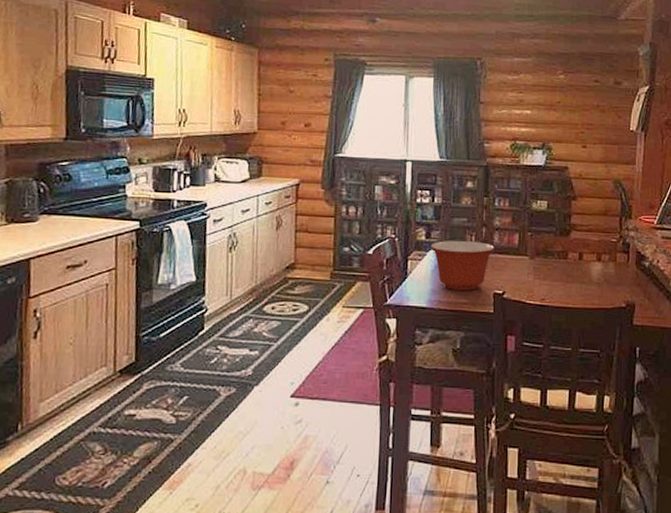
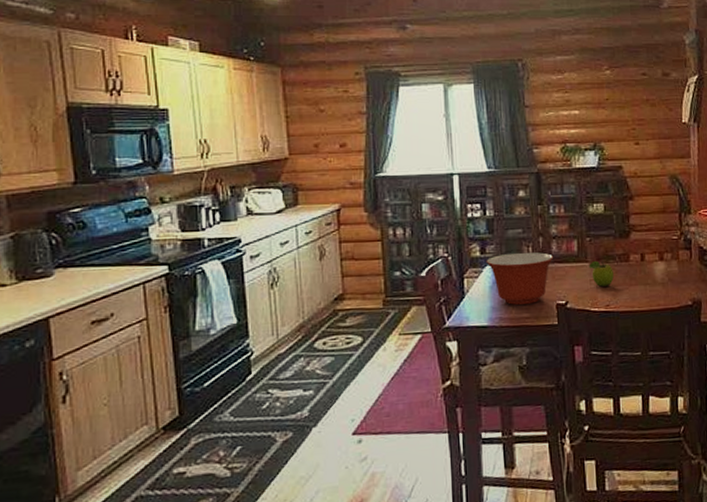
fruit: none [528,256,551,281] -> present [588,261,614,287]

